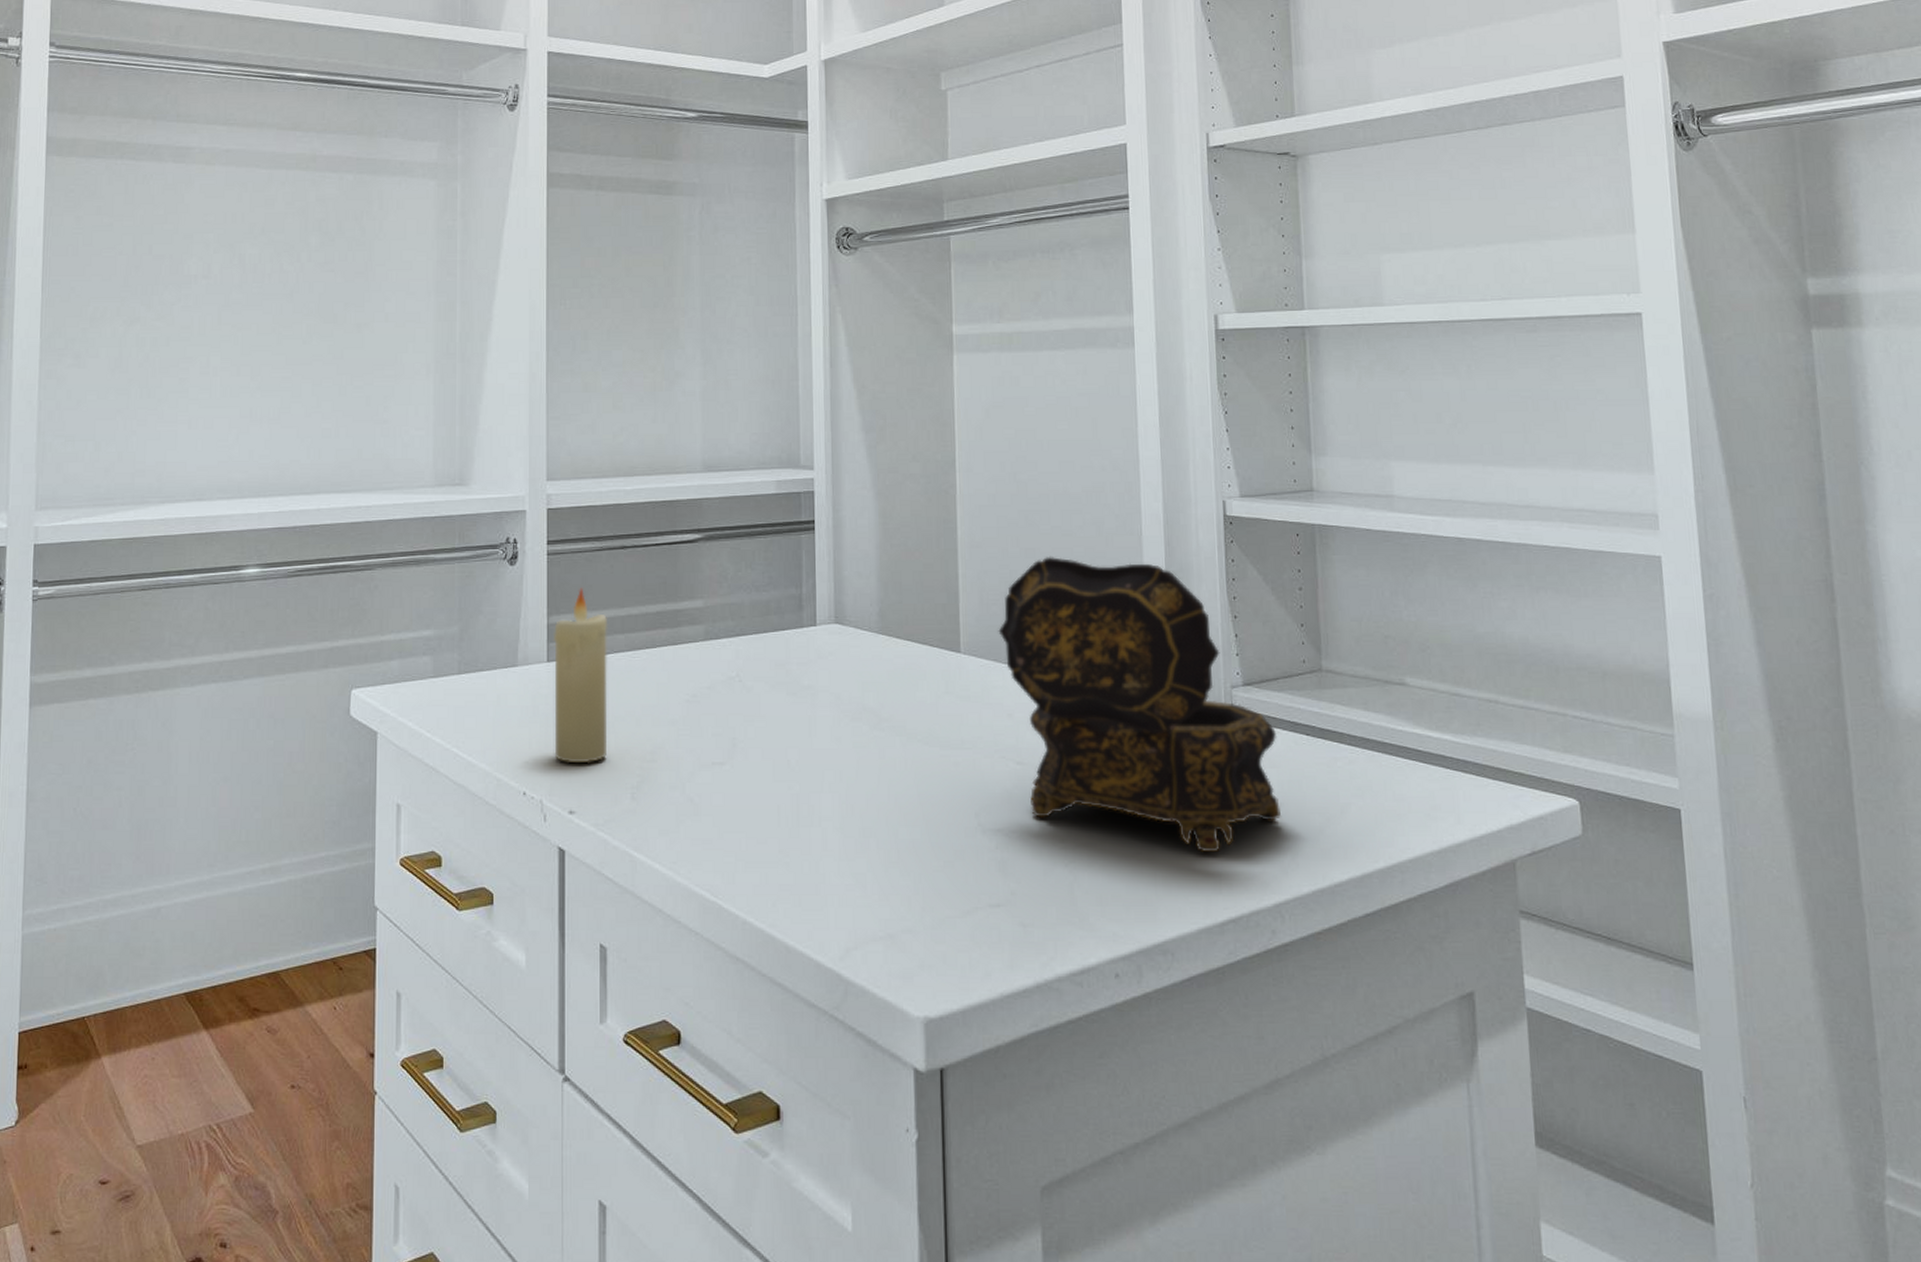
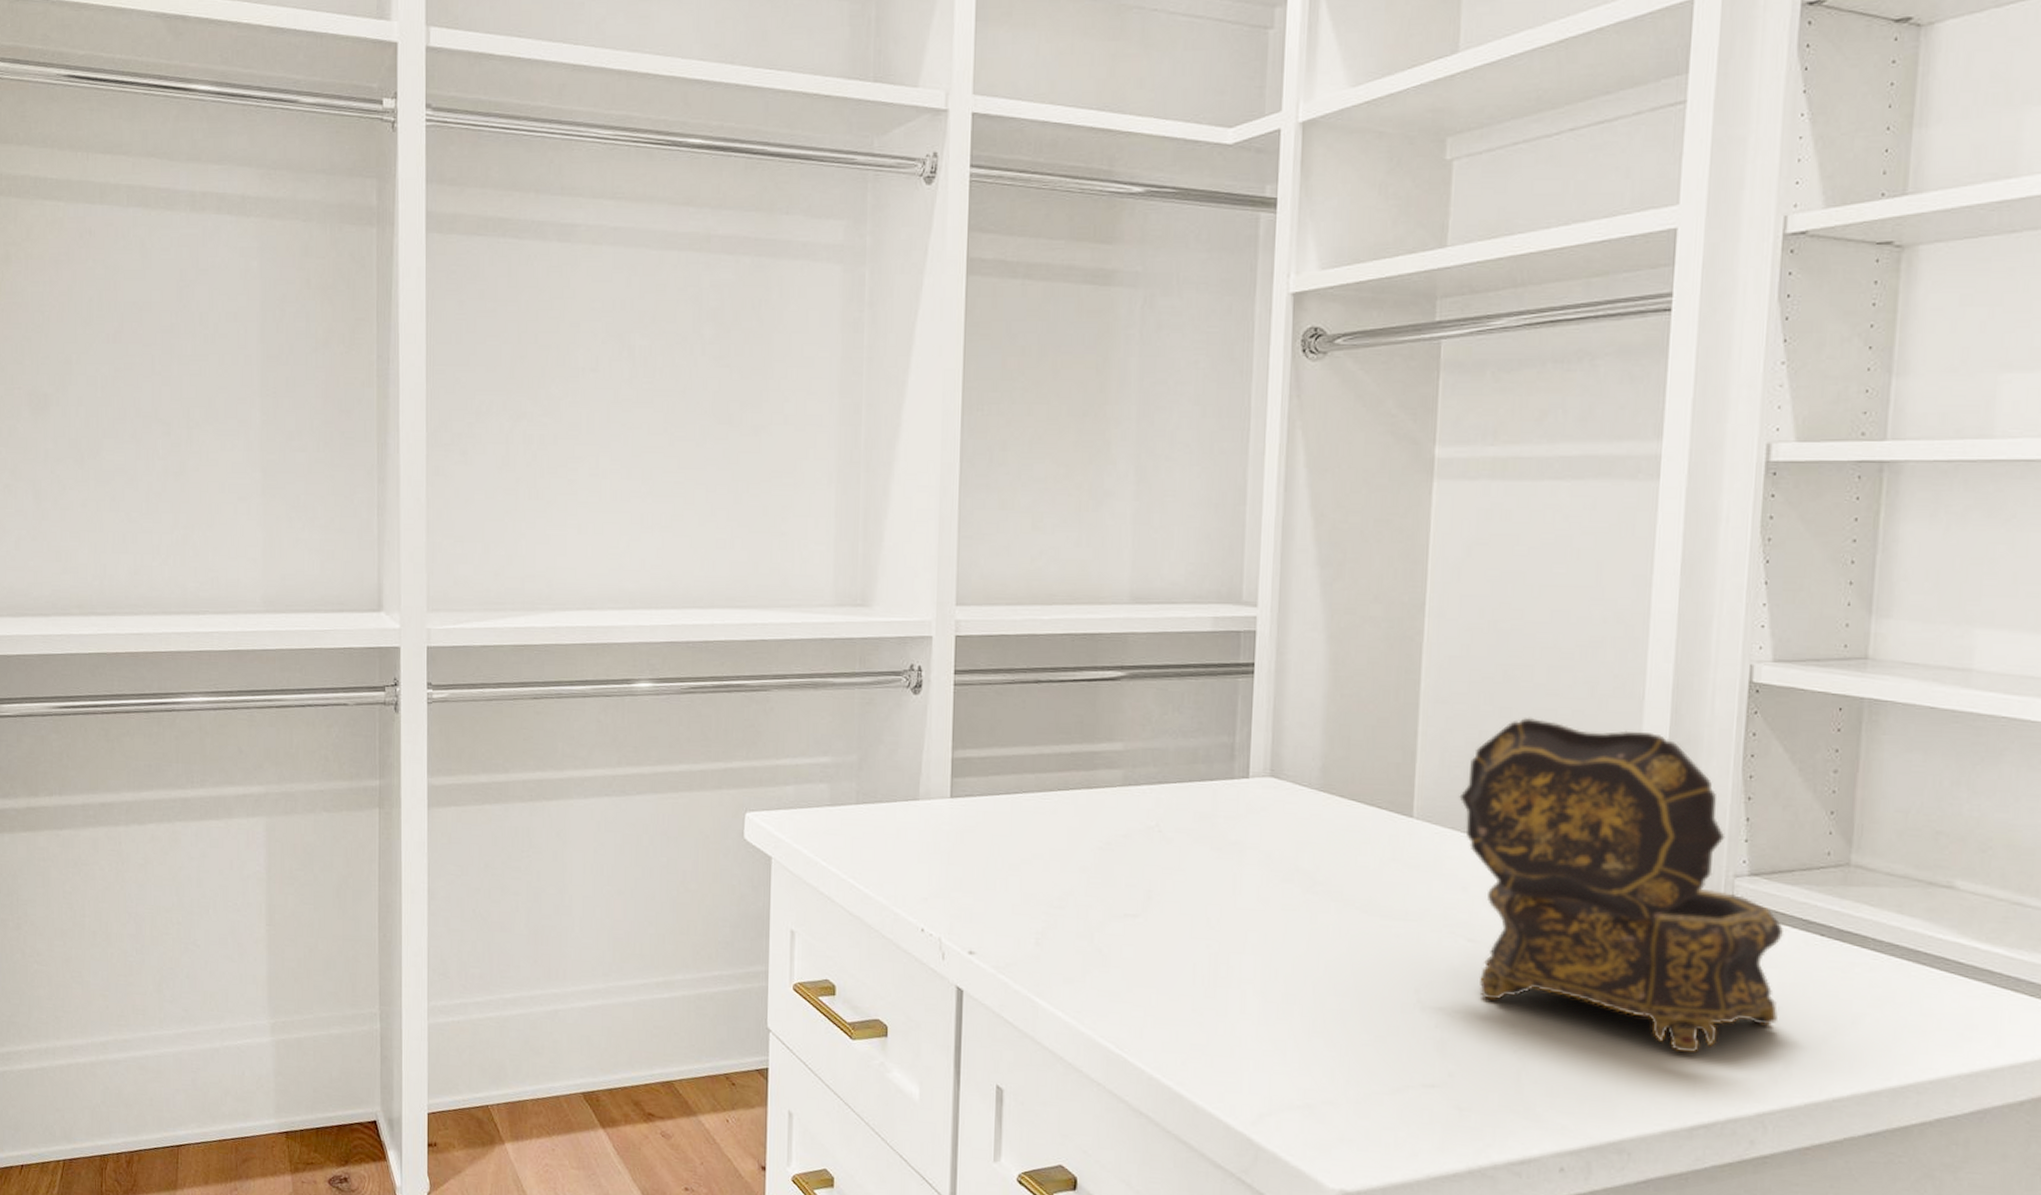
candle: present [553,588,608,764] -> none [955,722,1018,905]

